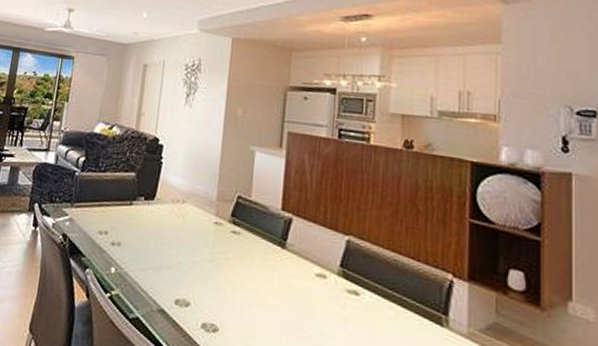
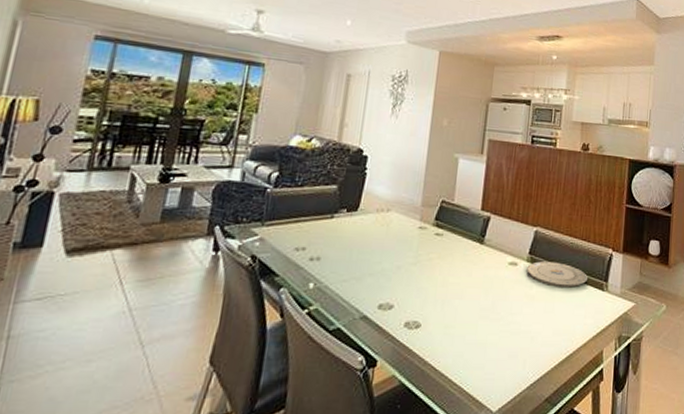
plate: none [338,277,419,316] -> present [527,261,587,288]

